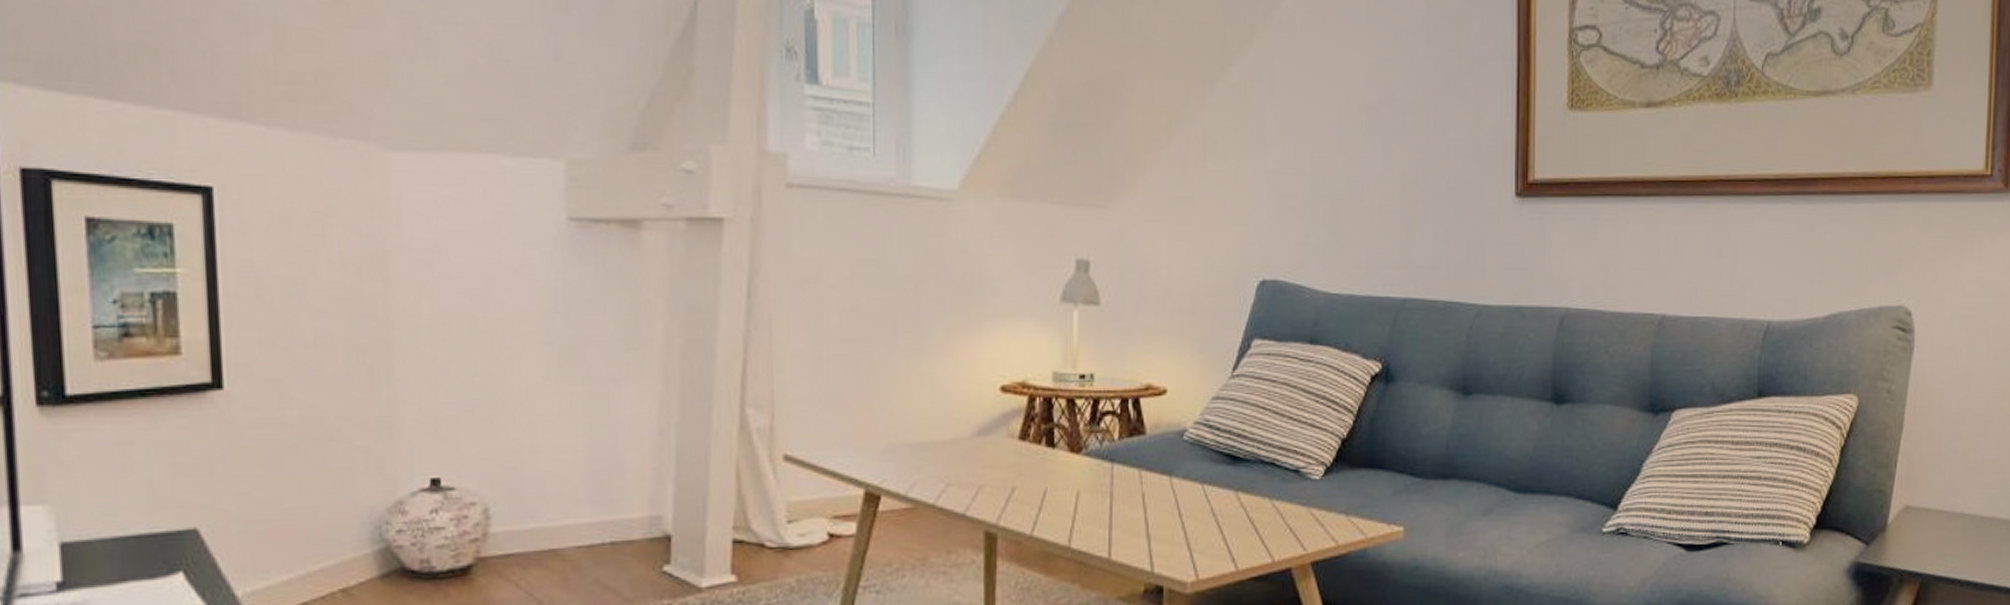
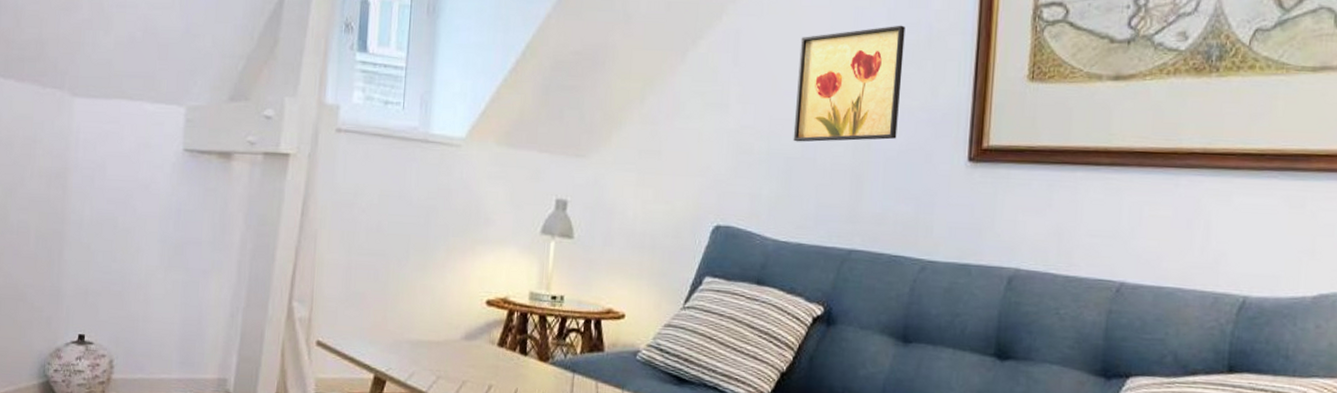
wall art: none [1338,49,1446,182] -> present [793,25,905,142]

